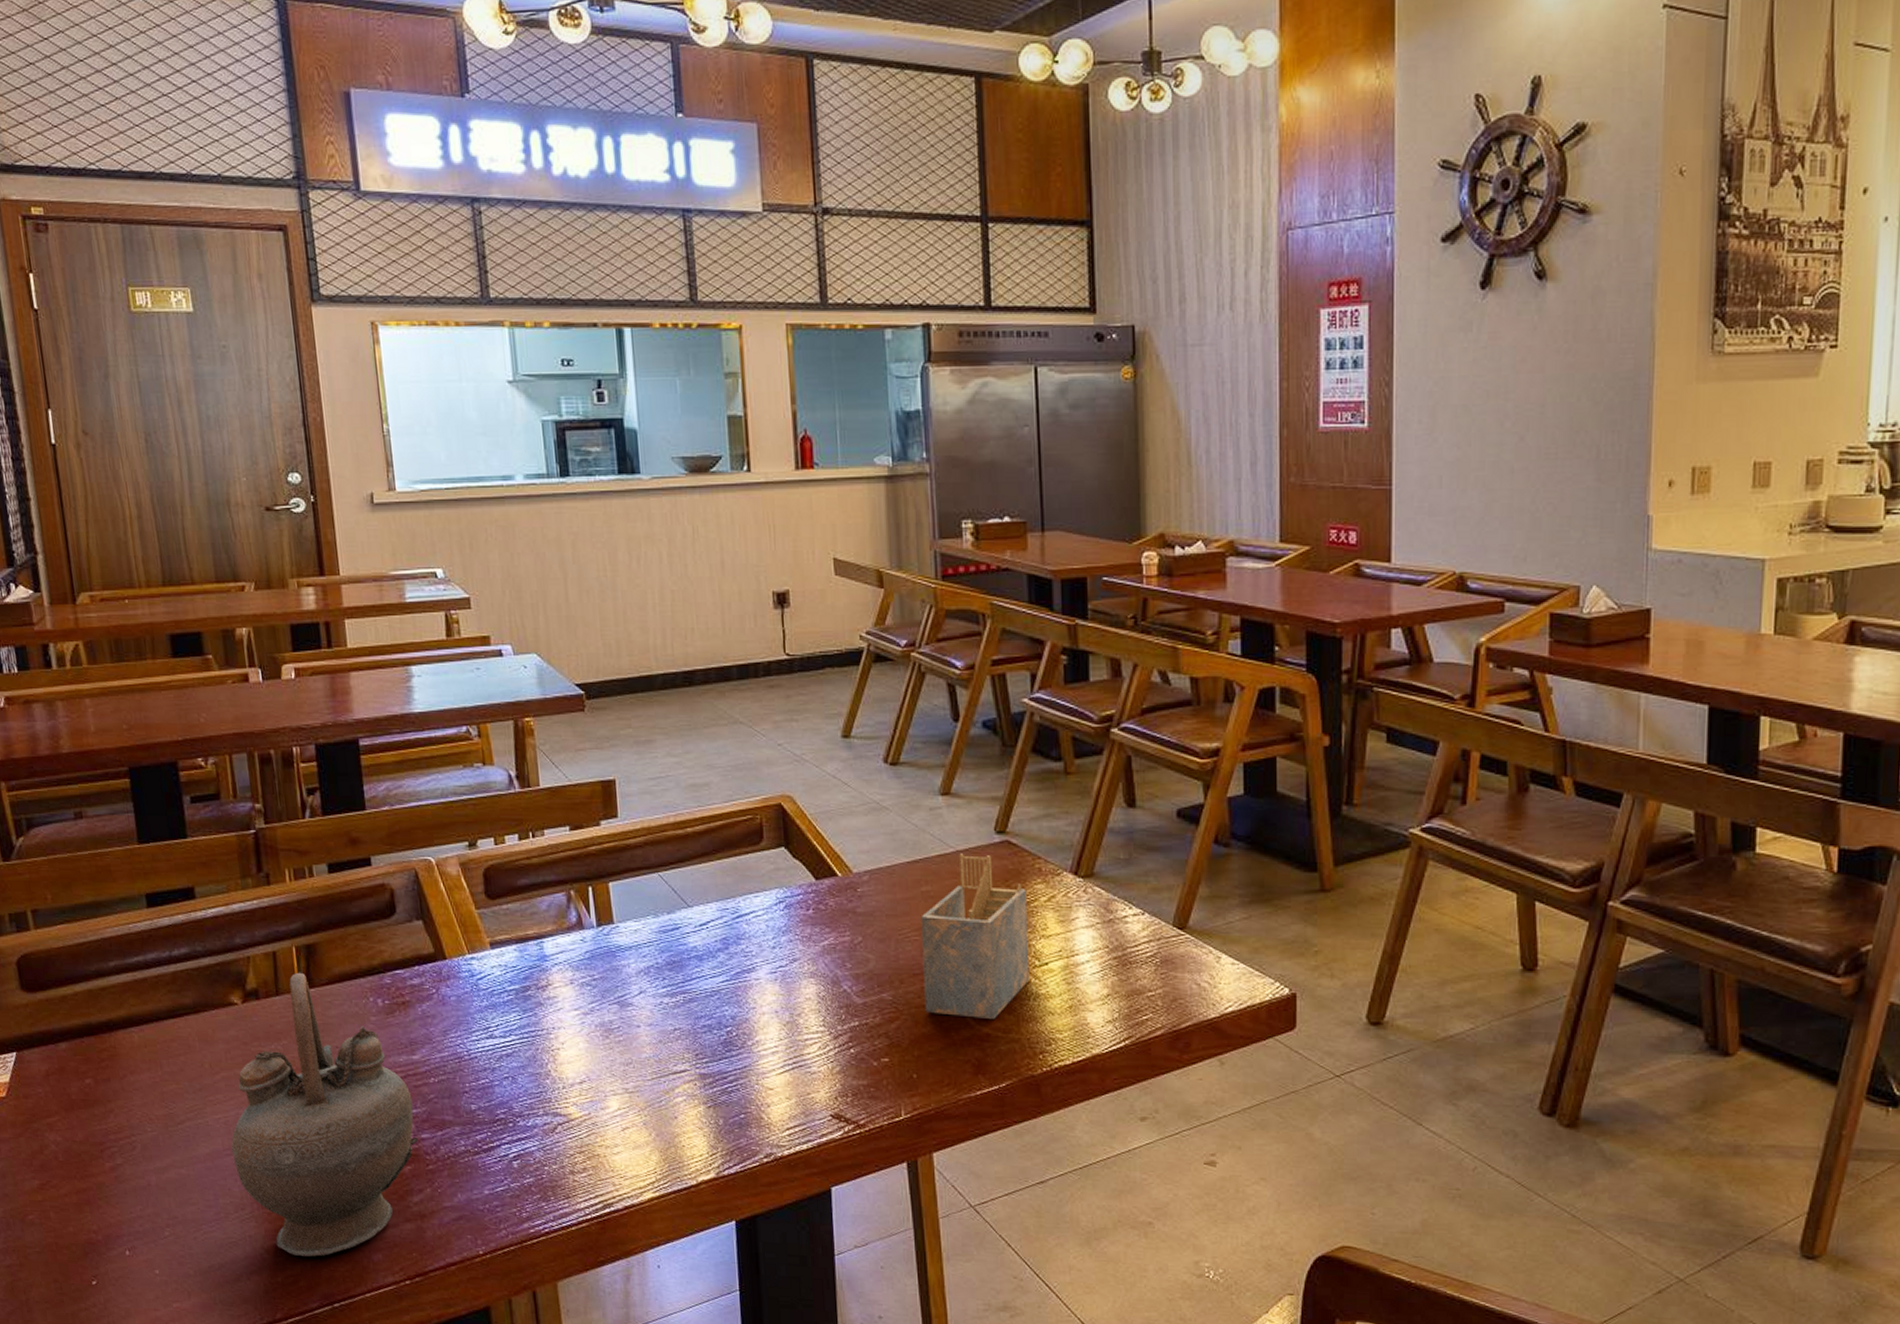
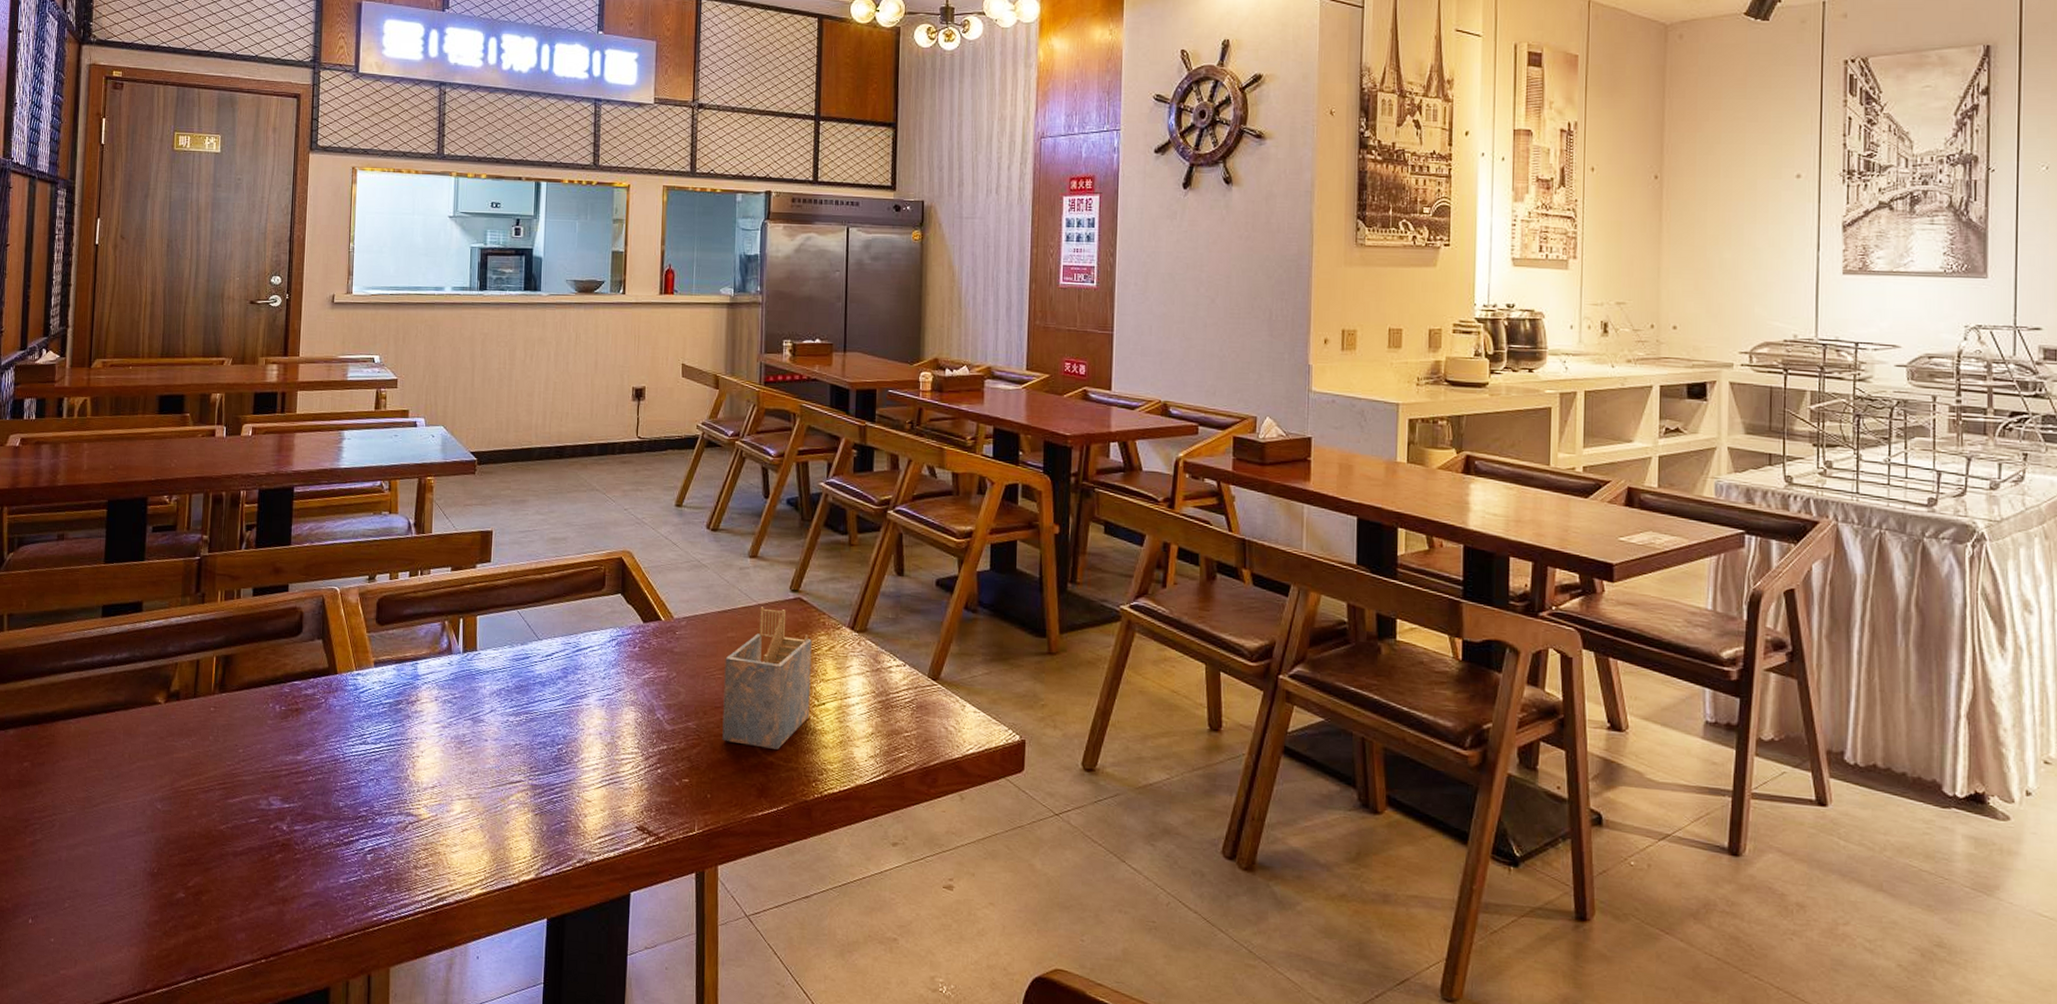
teapot: present [231,972,418,1257] -> none [134,678,292,933]

